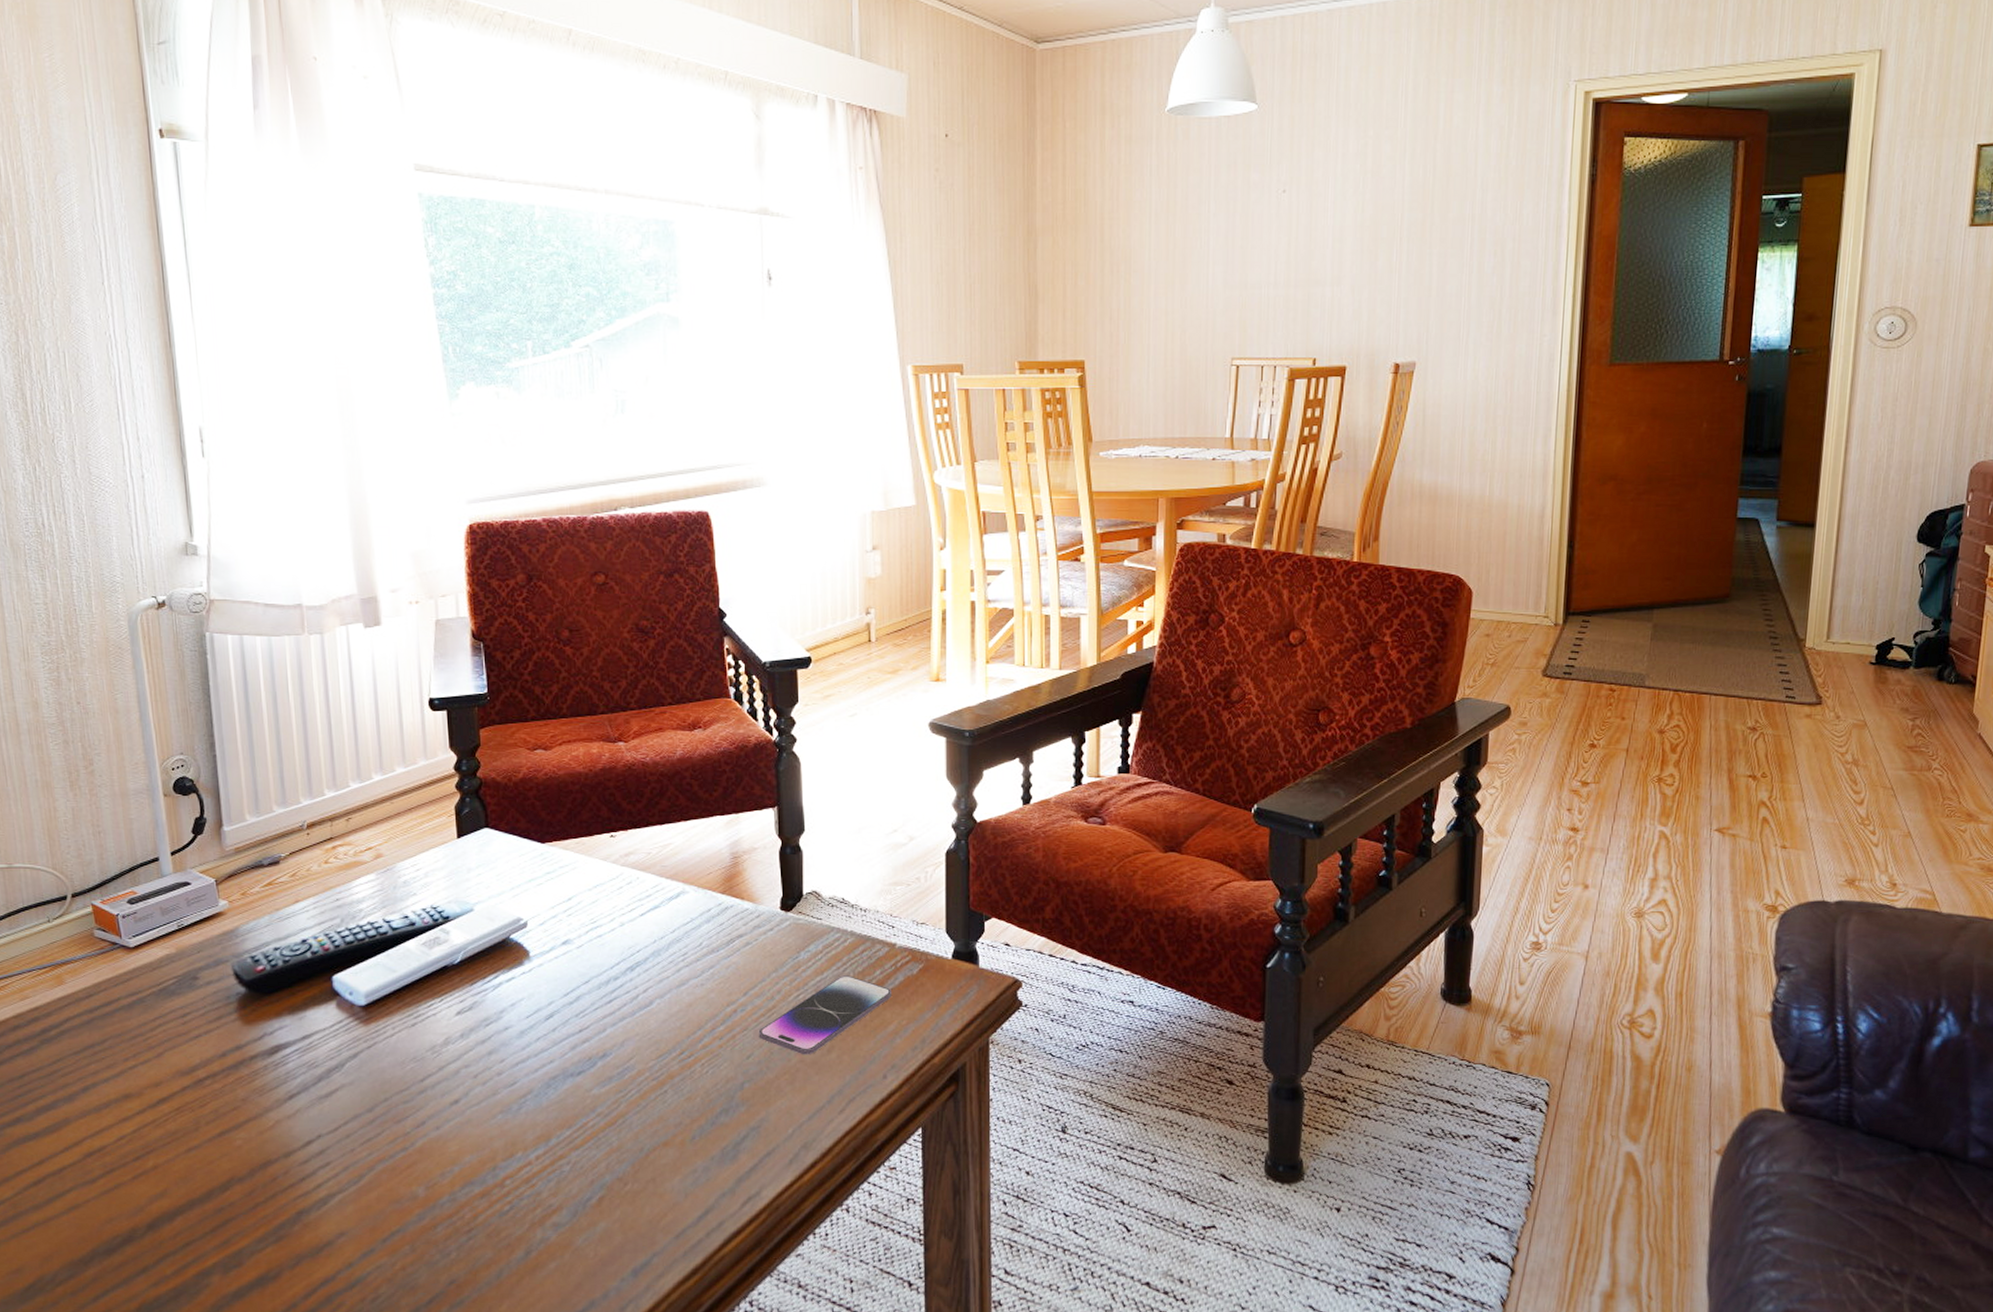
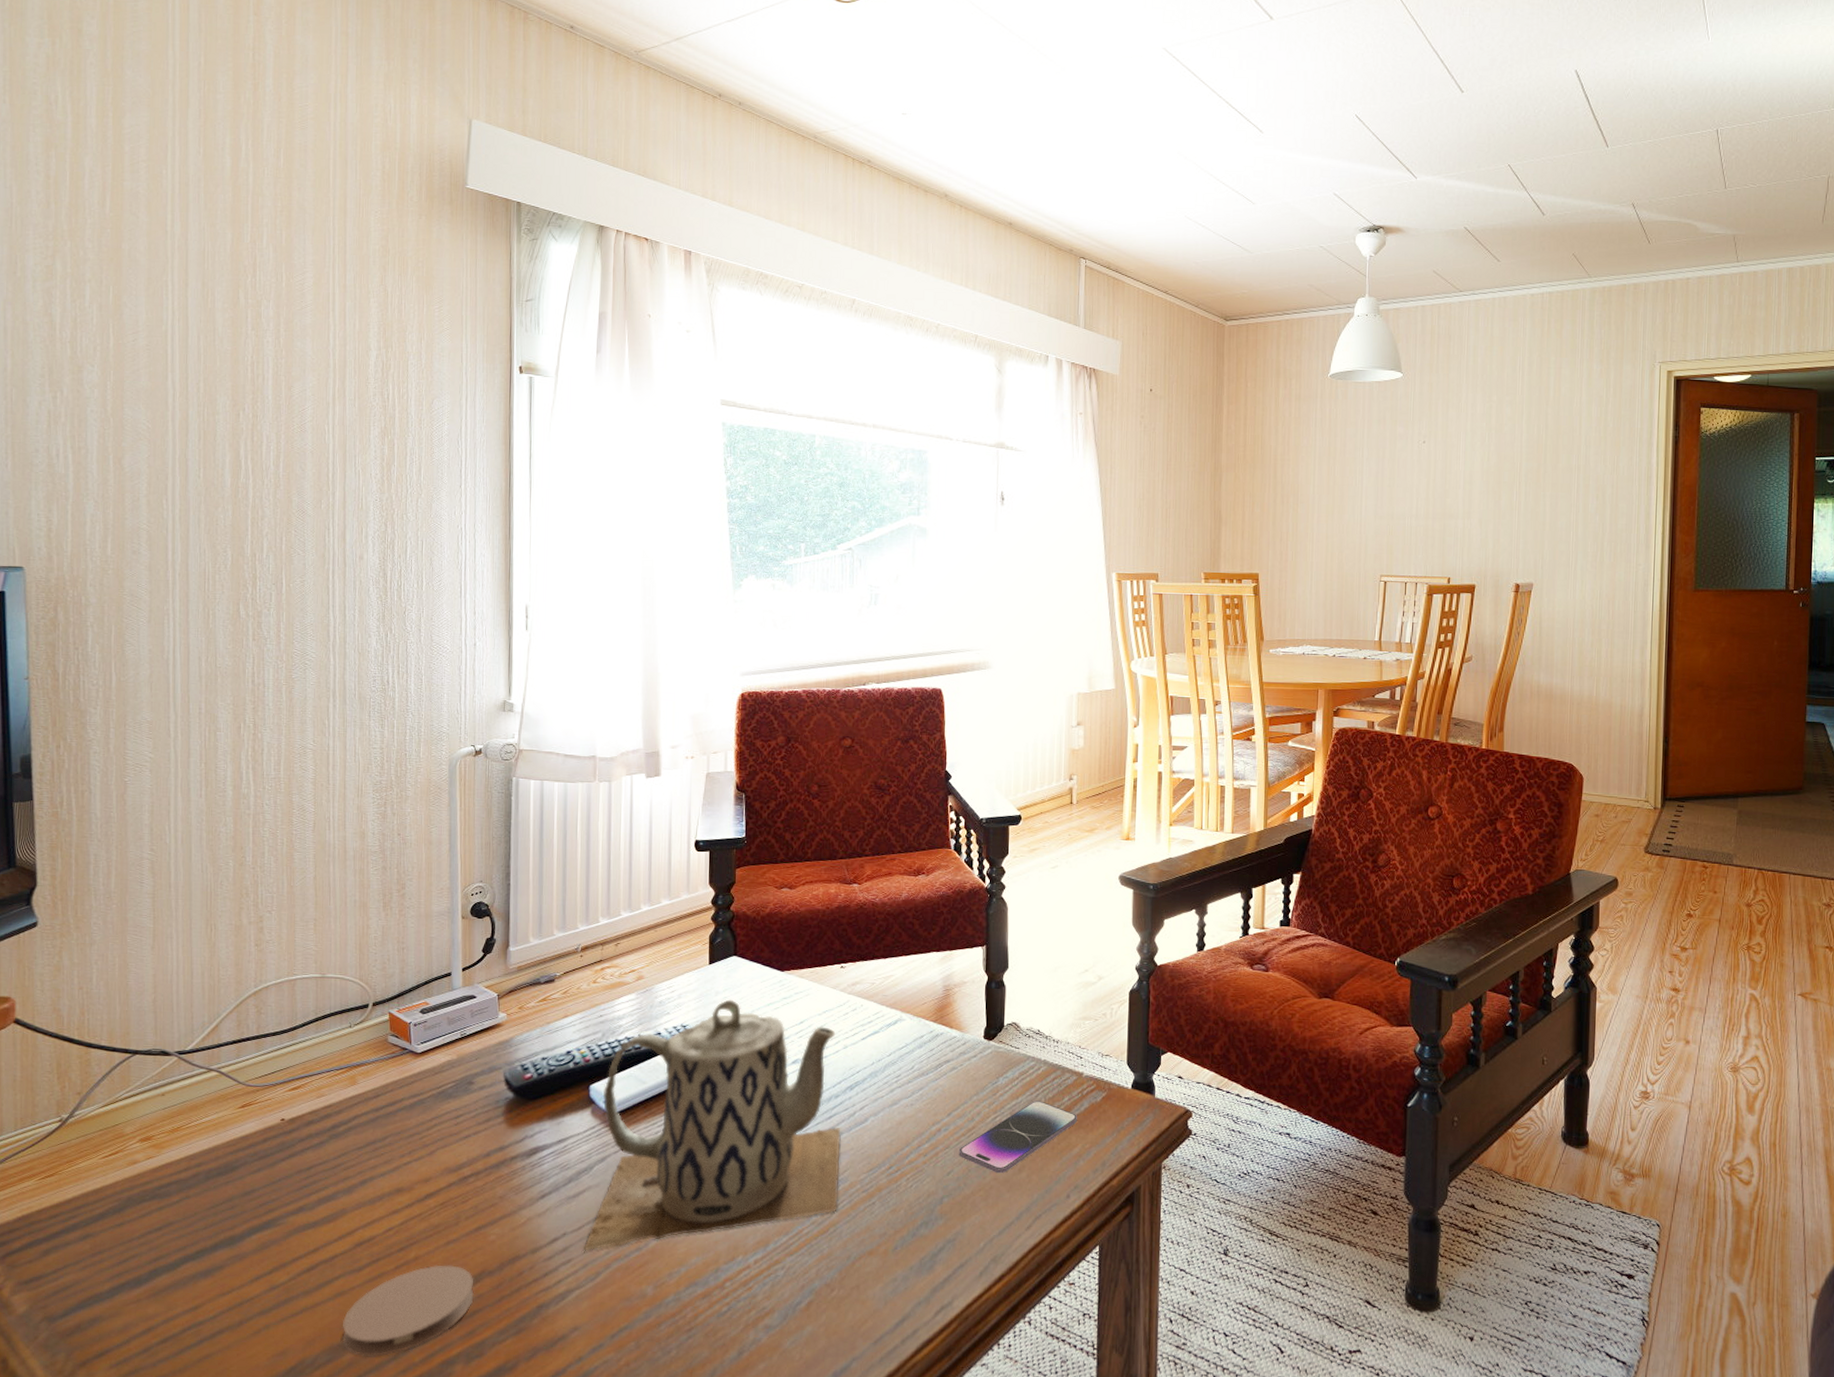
coaster: none [81,1173,225,1271] -> present [342,1264,474,1357]
teapot: none [343,876,625,1153] -> present [584,999,841,1251]

